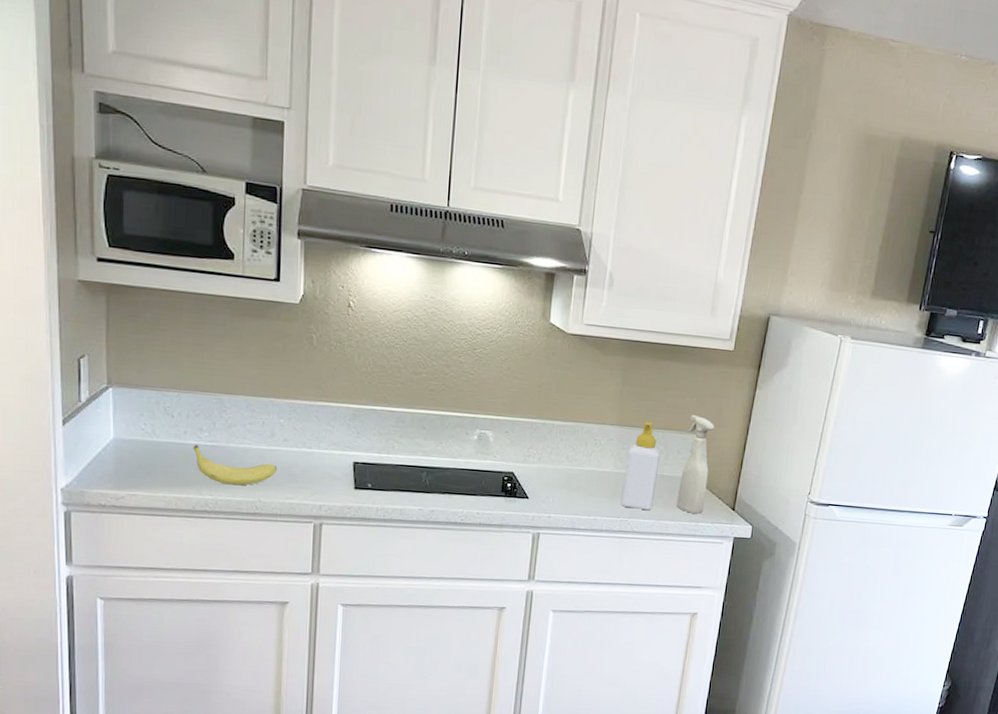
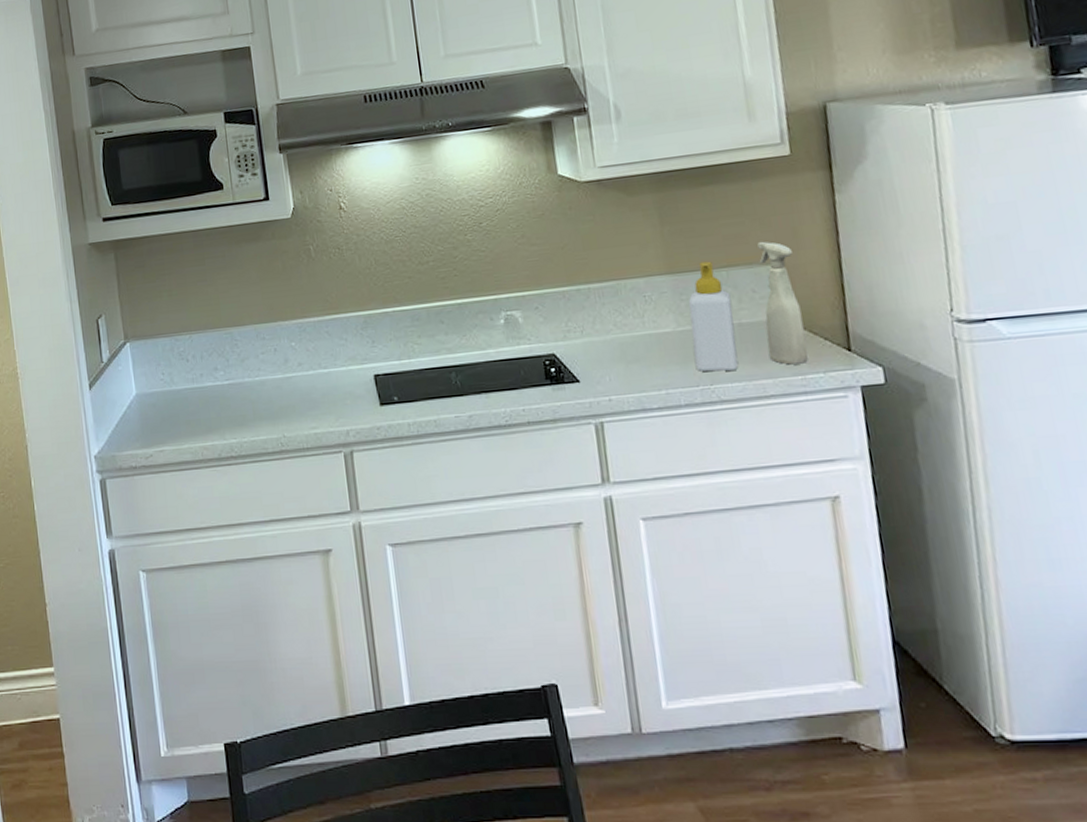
fruit: present [193,445,278,486] -> none [210,386,297,424]

